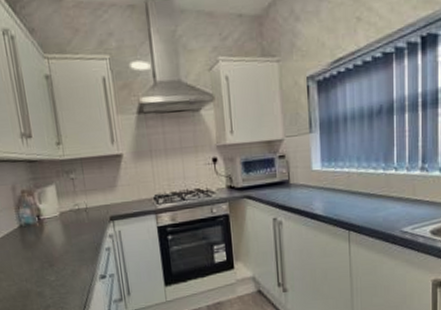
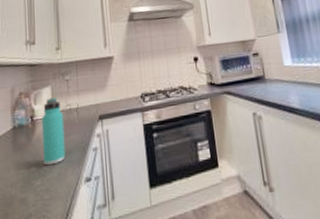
thermos bottle: none [49,196,78,263] -> present [42,97,66,166]

